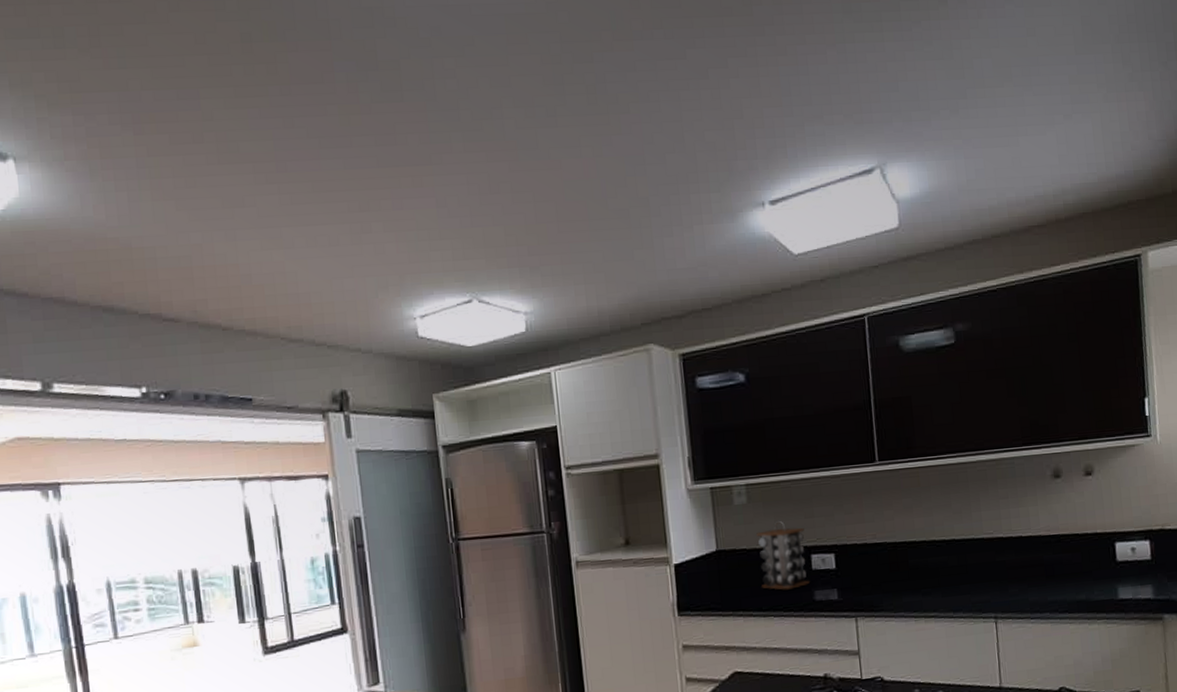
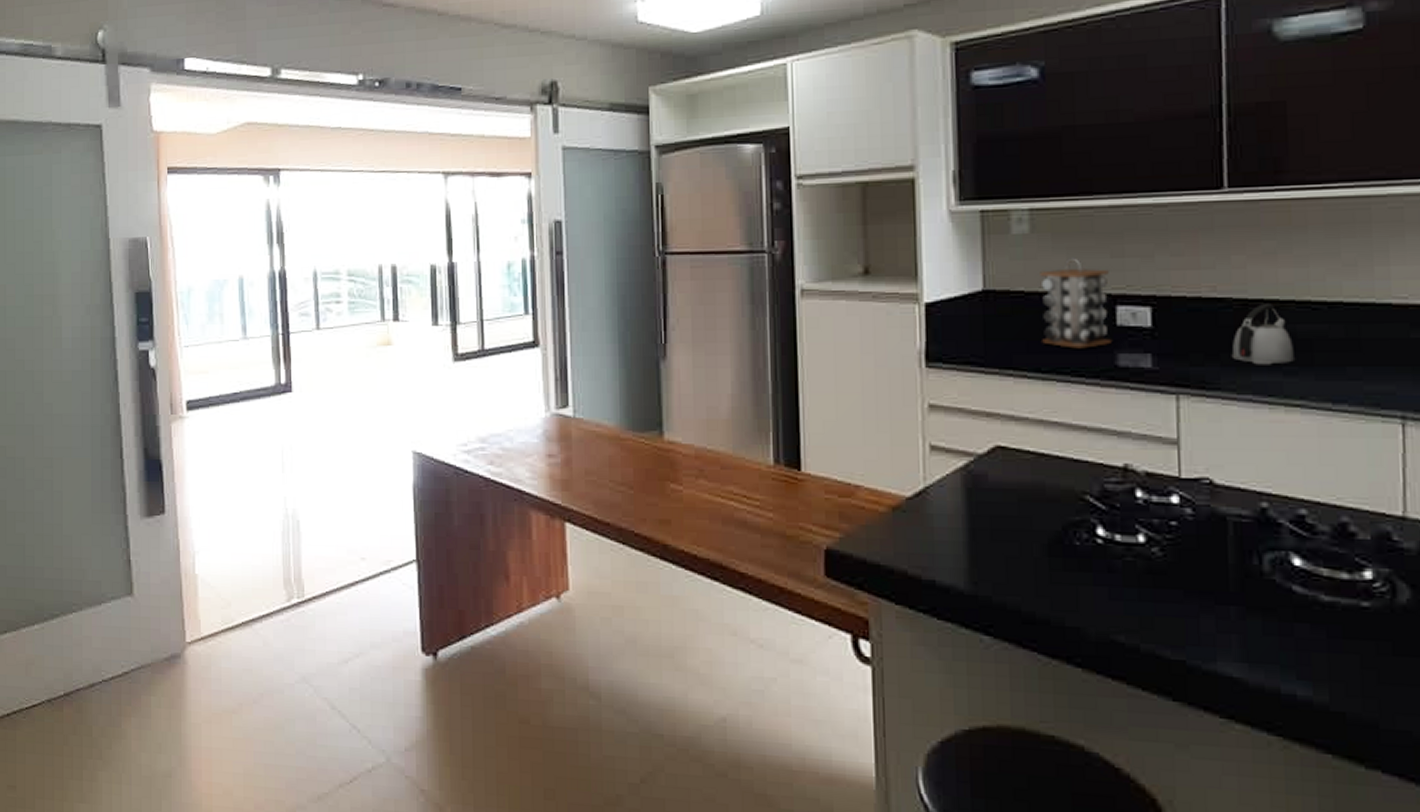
kettle: none [888,543,929,590] -> present [1231,302,1296,365]

